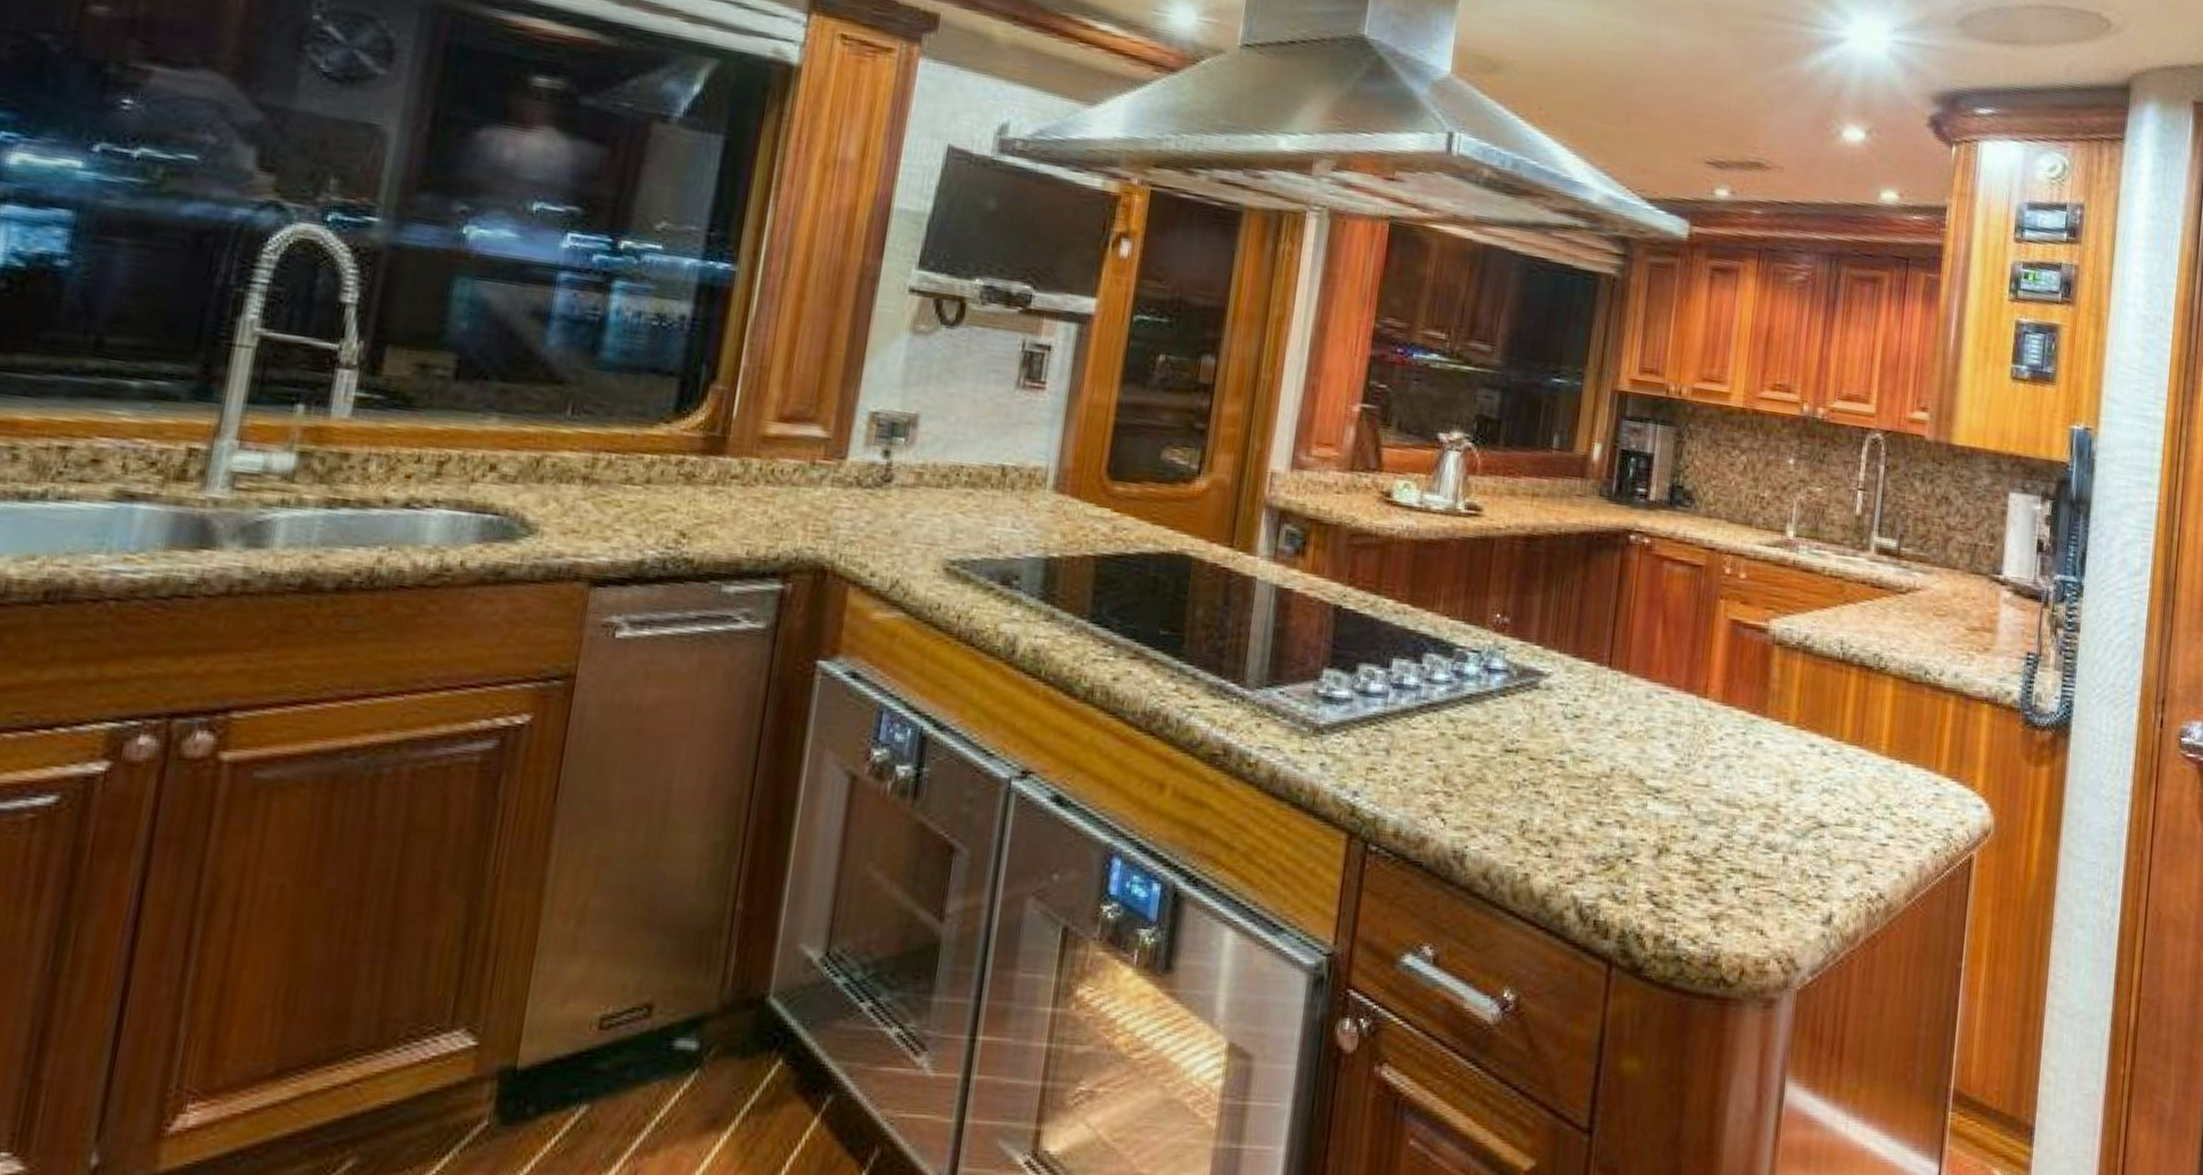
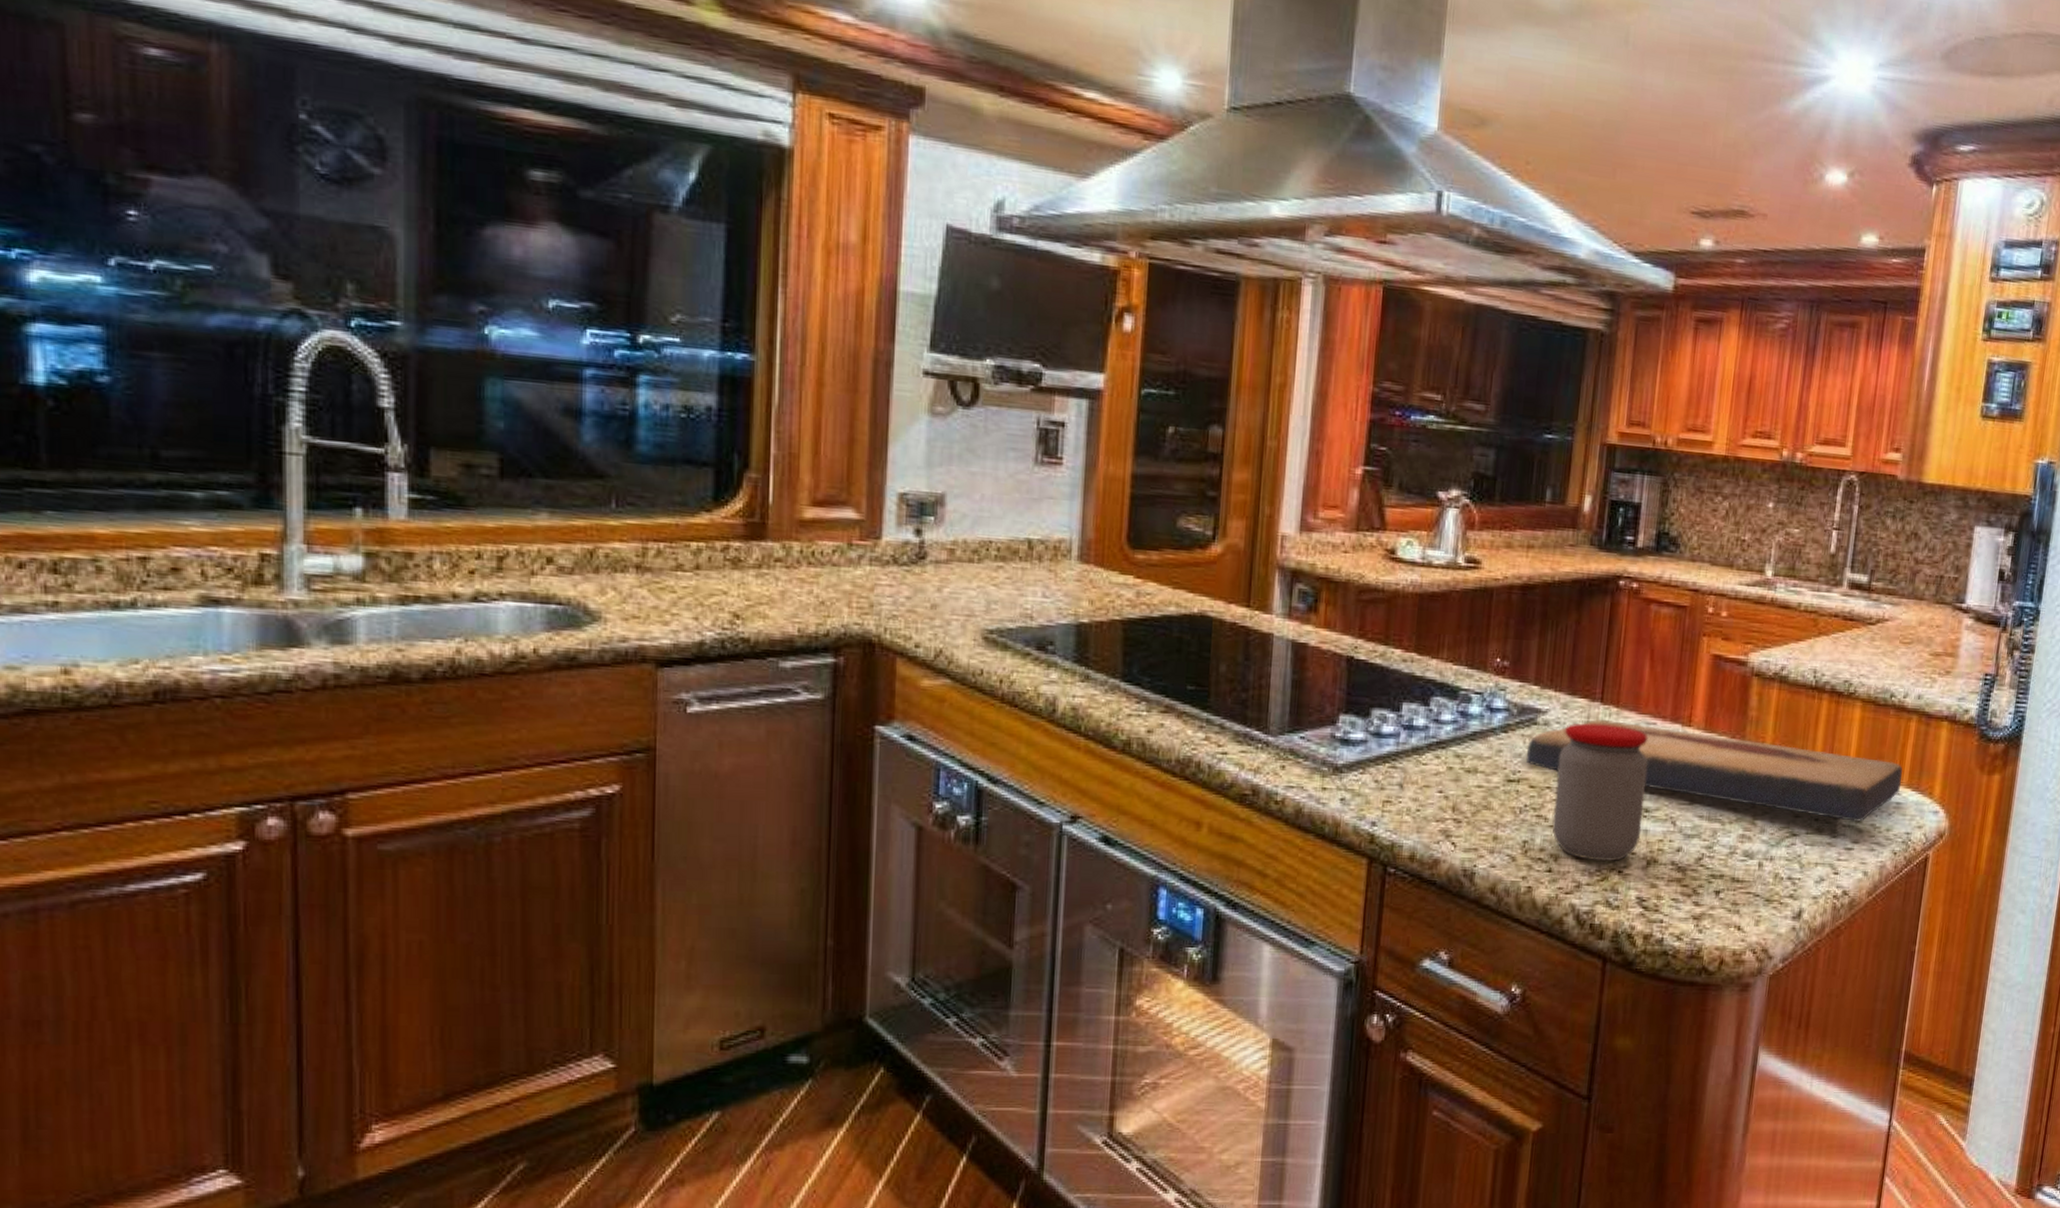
fish fossil: none [1525,686,1941,815] -> present [1526,720,1903,823]
jar: none [1553,689,1660,849] -> present [1552,723,1648,862]

